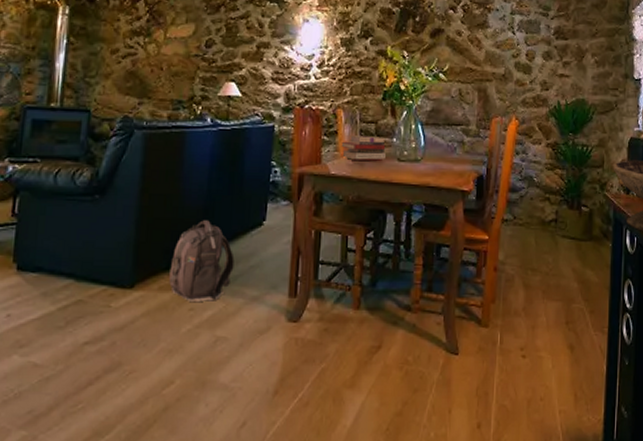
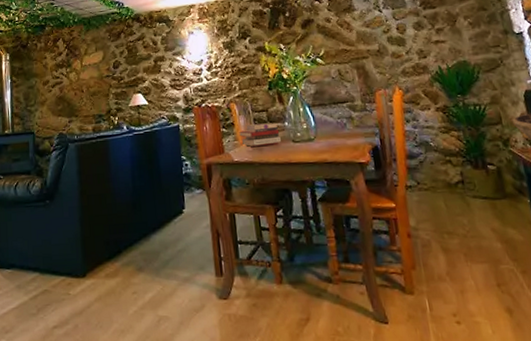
backpack: present [169,220,235,303] -> none [112,213,165,287]

